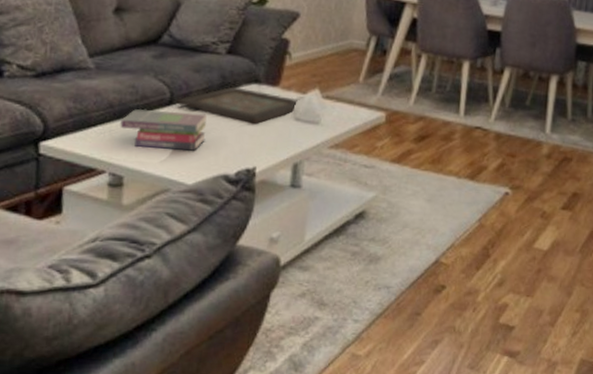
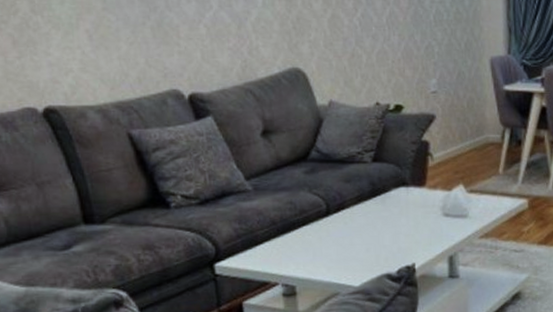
books: present [120,109,207,152] -> none [284,220,365,257]
decorative tray: present [177,86,299,124] -> none [333,191,446,224]

